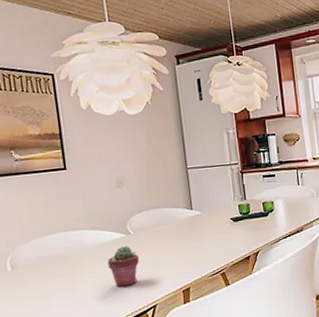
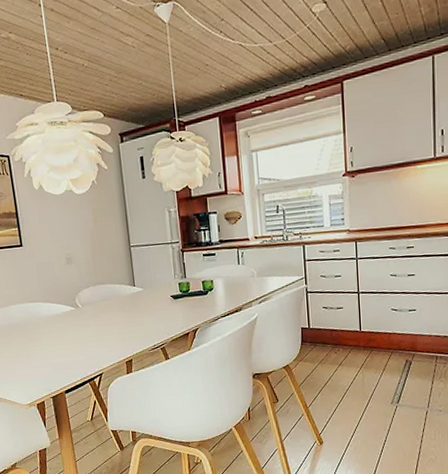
potted succulent: present [107,246,140,287] -> none [59,318,87,356]

